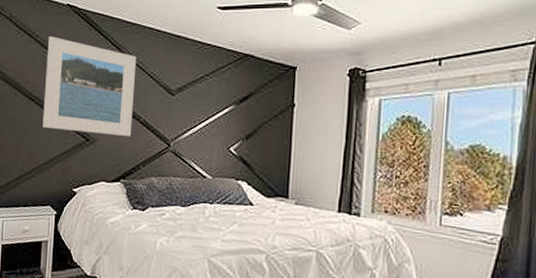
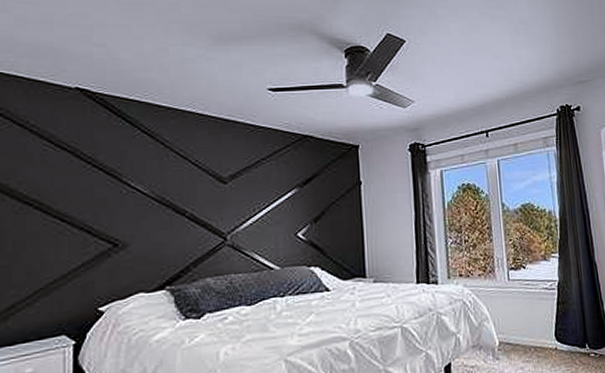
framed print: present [42,36,137,137] -> none [47,125,176,238]

